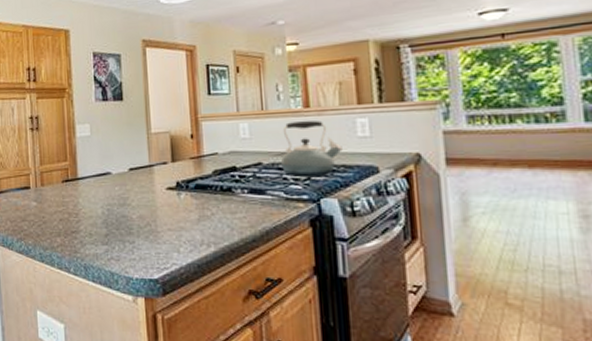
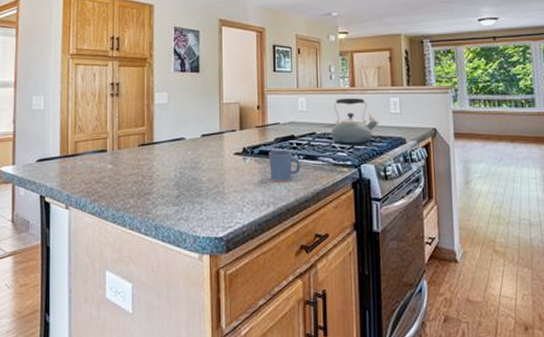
mug: none [206,184,246,220] -> present [269,151,301,182]

